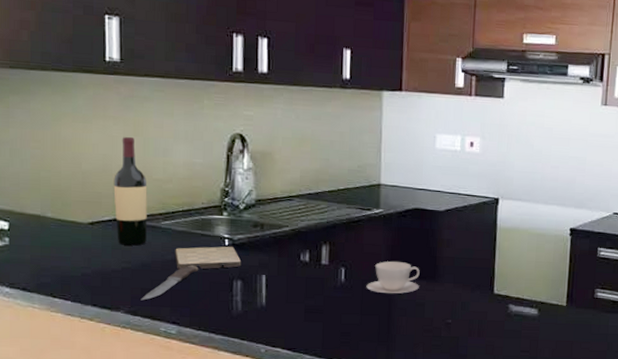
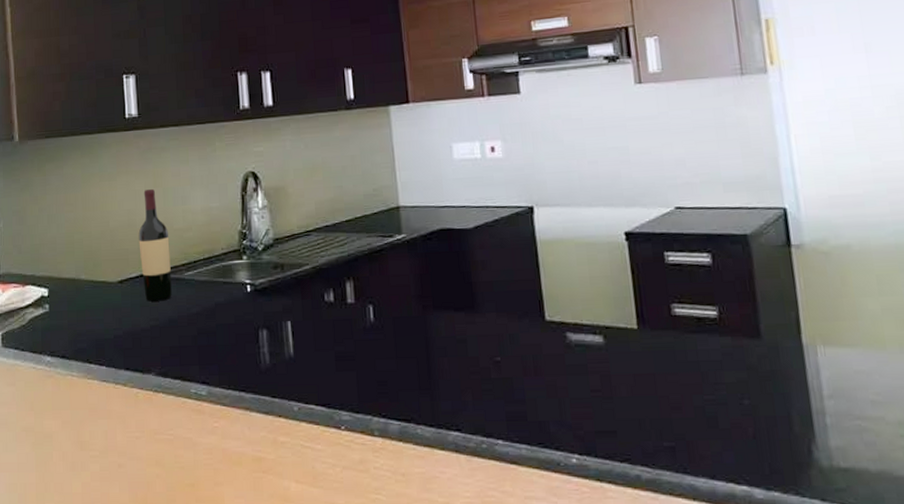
knife: present [141,265,199,301] -> none [170,316,224,360]
cutting board: present [175,246,242,270] -> none [199,292,266,323]
teacup: present [366,261,420,294] -> none [398,292,457,332]

